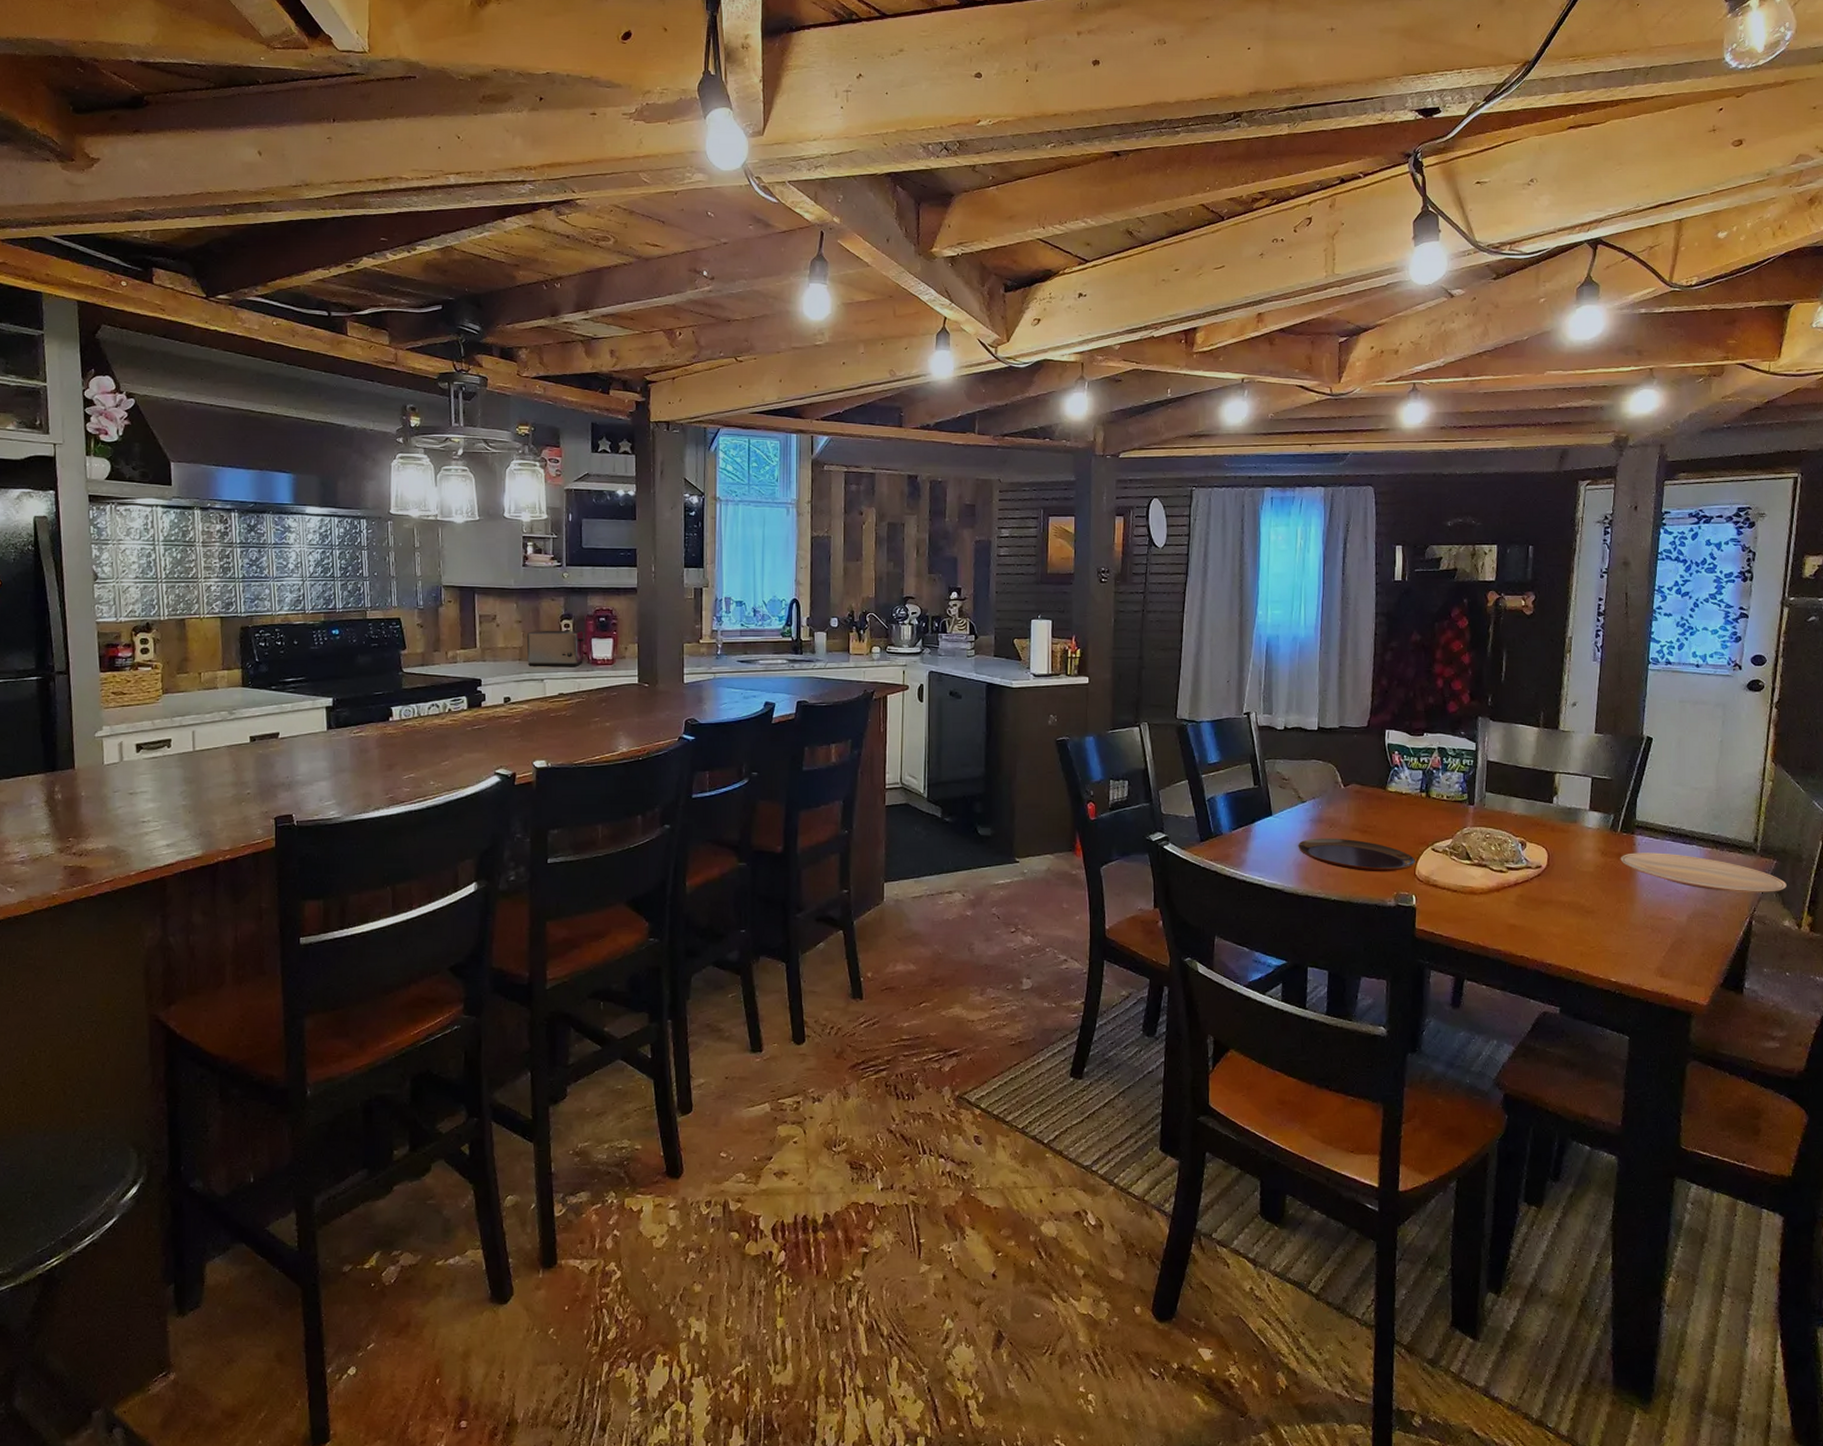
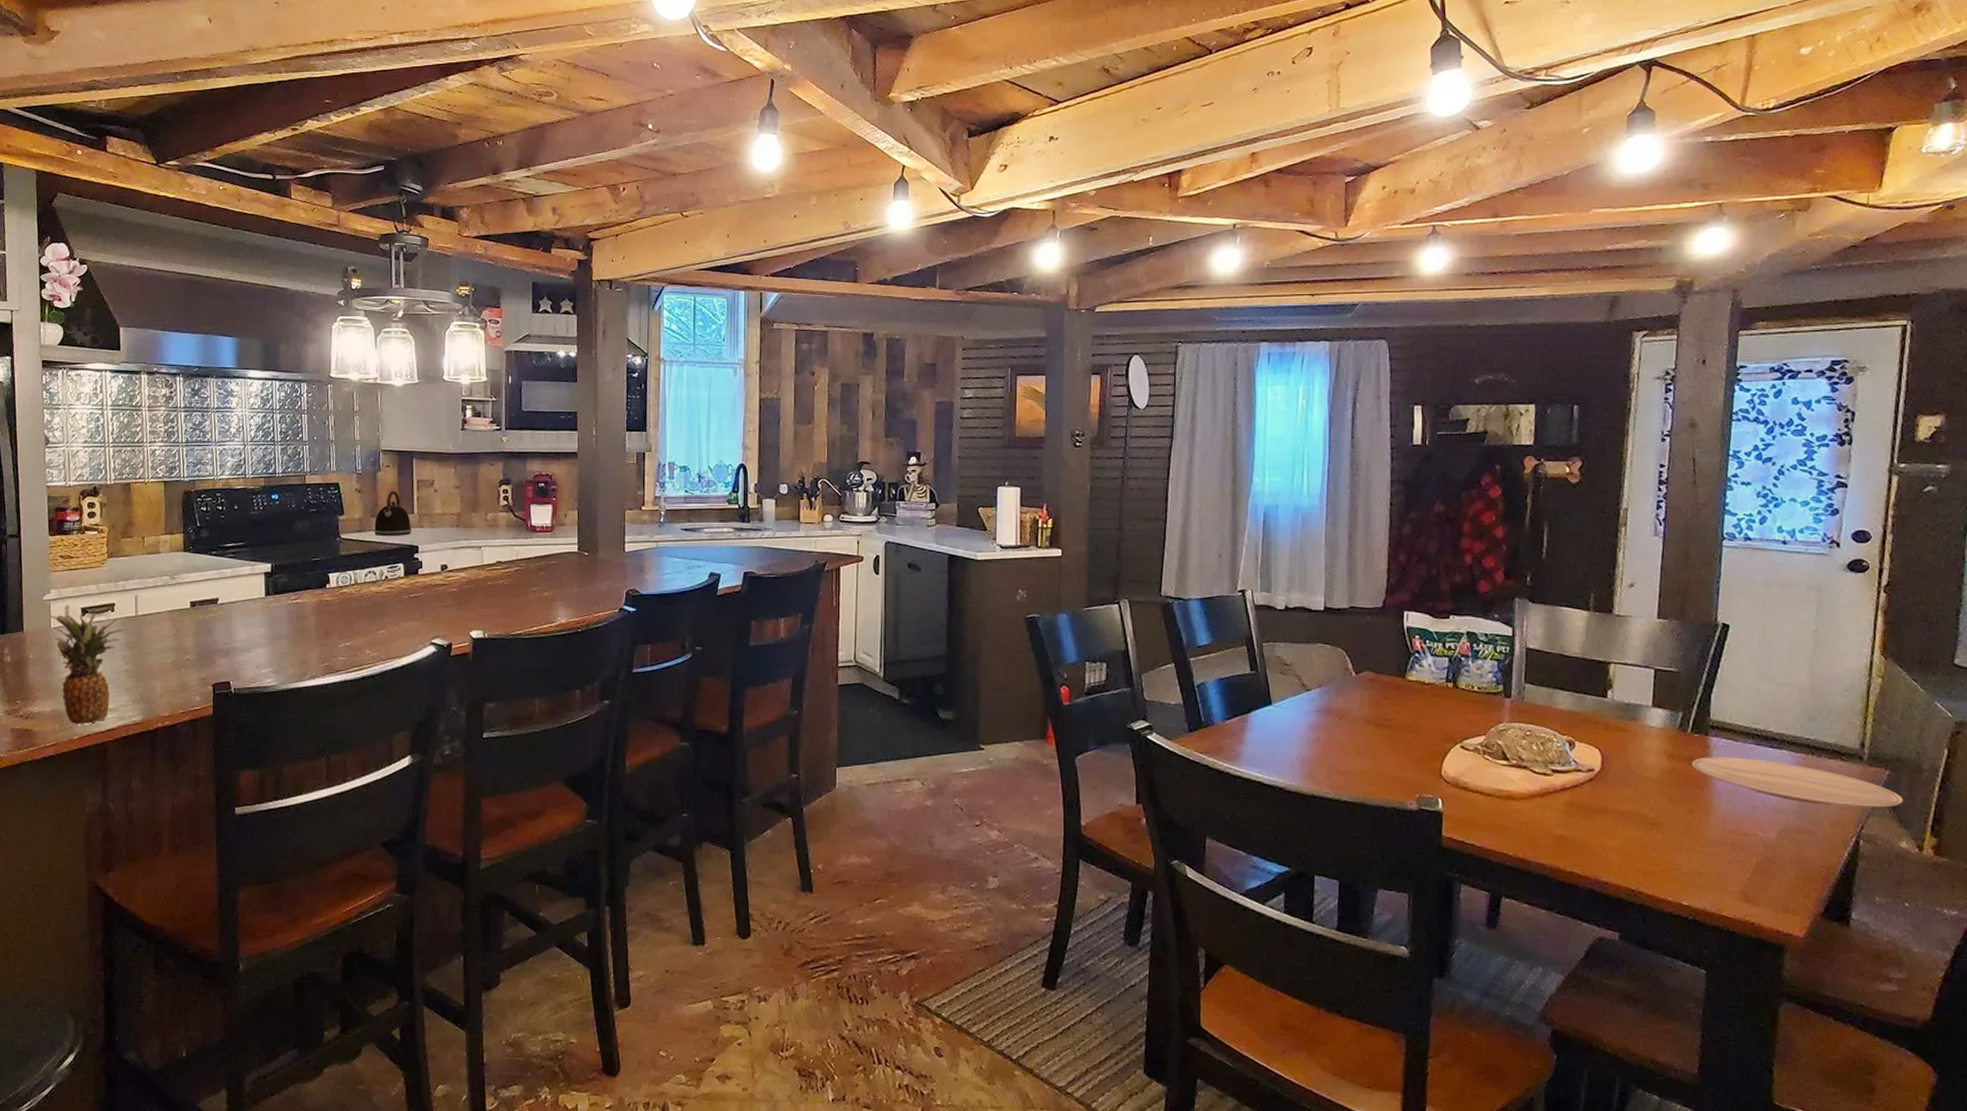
fruit: none [102,748,181,861] -> present [50,612,124,725]
kettle: none [437,625,475,671] -> present [374,490,412,537]
toaster: present [526,630,585,667] -> none [464,496,523,535]
plate: present [1298,838,1415,872] -> none [1302,731,1441,772]

